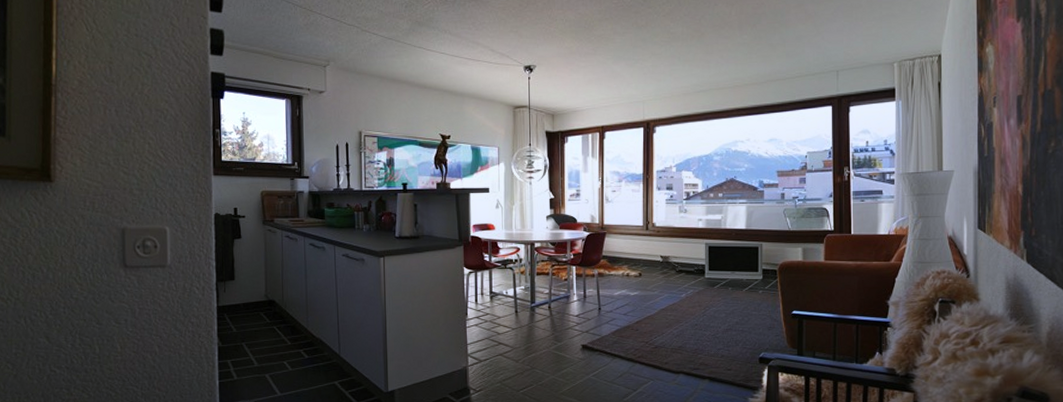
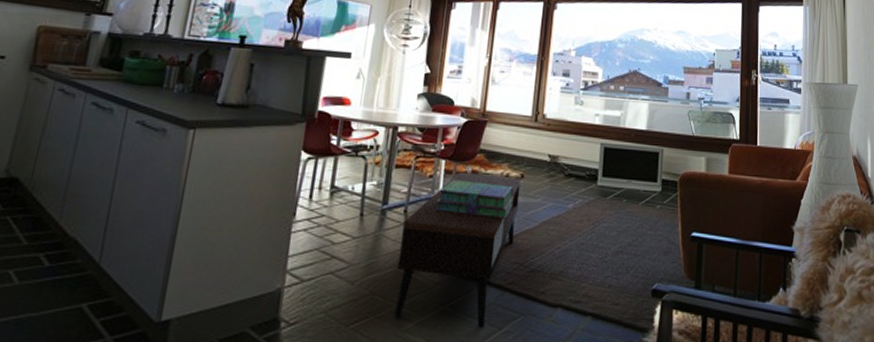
coffee table: none [549,274,640,391] -> present [394,172,521,328]
stack of books: none [573,280,635,309] -> present [435,179,514,219]

